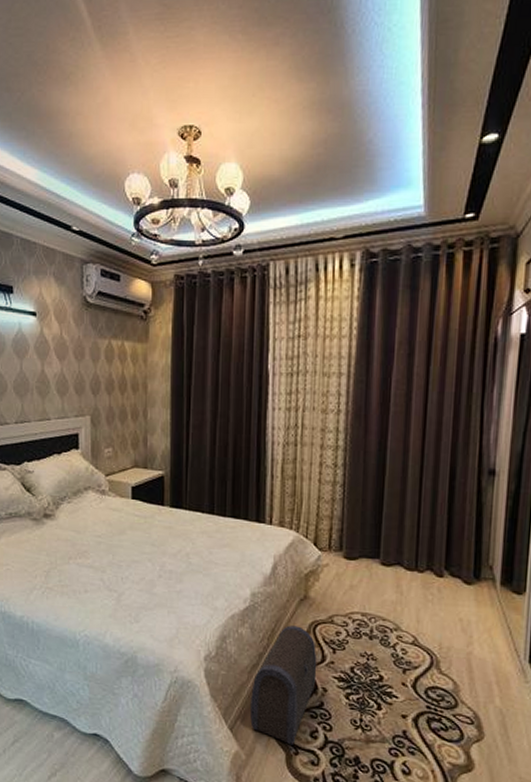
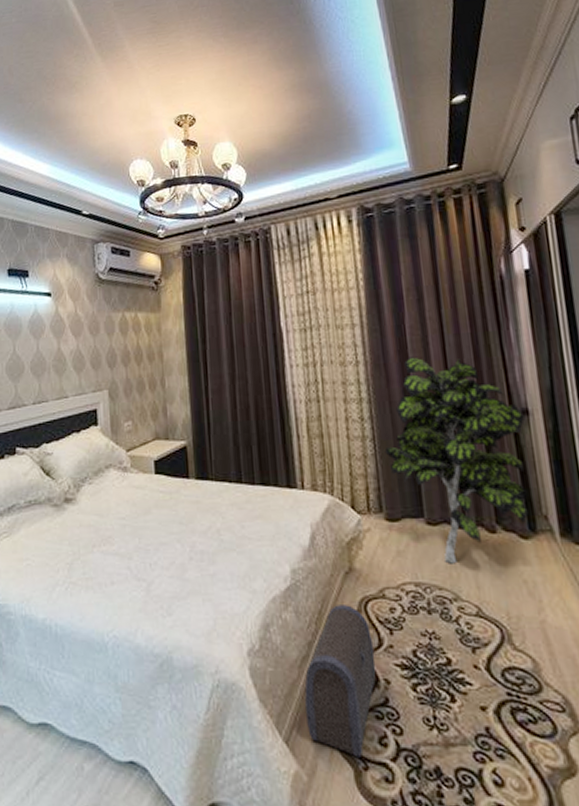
indoor plant: none [352,410,490,600] -> present [384,357,529,564]

